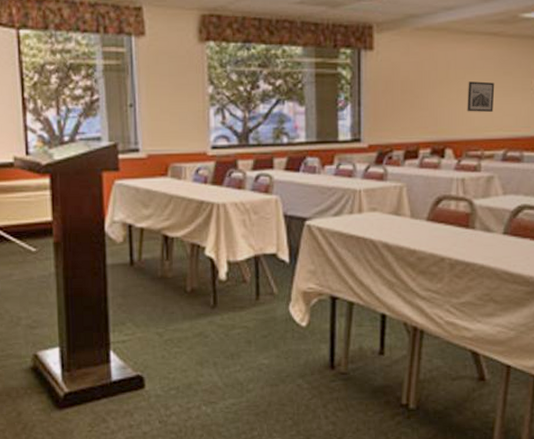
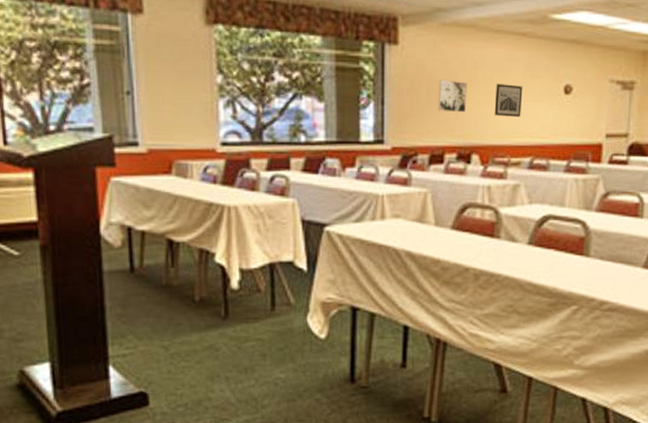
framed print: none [412,80,440,110] -> present [438,79,467,113]

